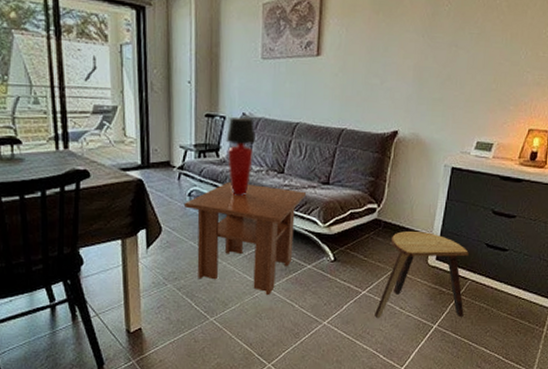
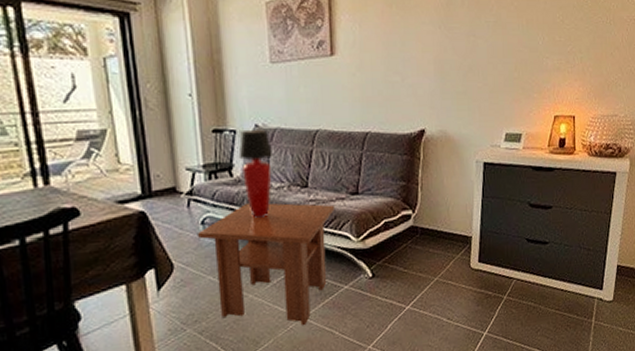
stool: present [375,231,469,318] -> none [422,234,513,333]

